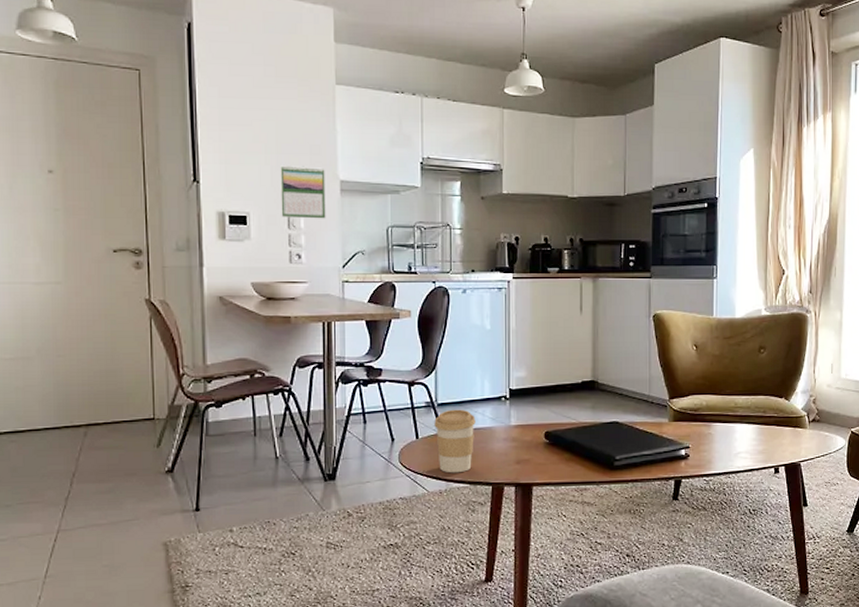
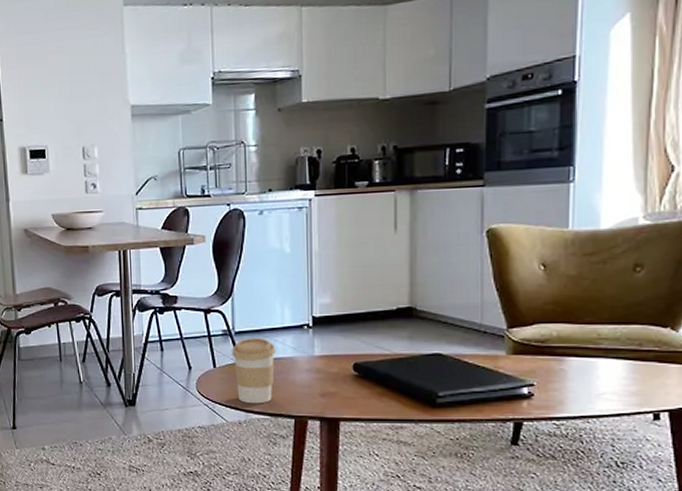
calendar: present [280,166,326,219] -> none [74,94,118,148]

